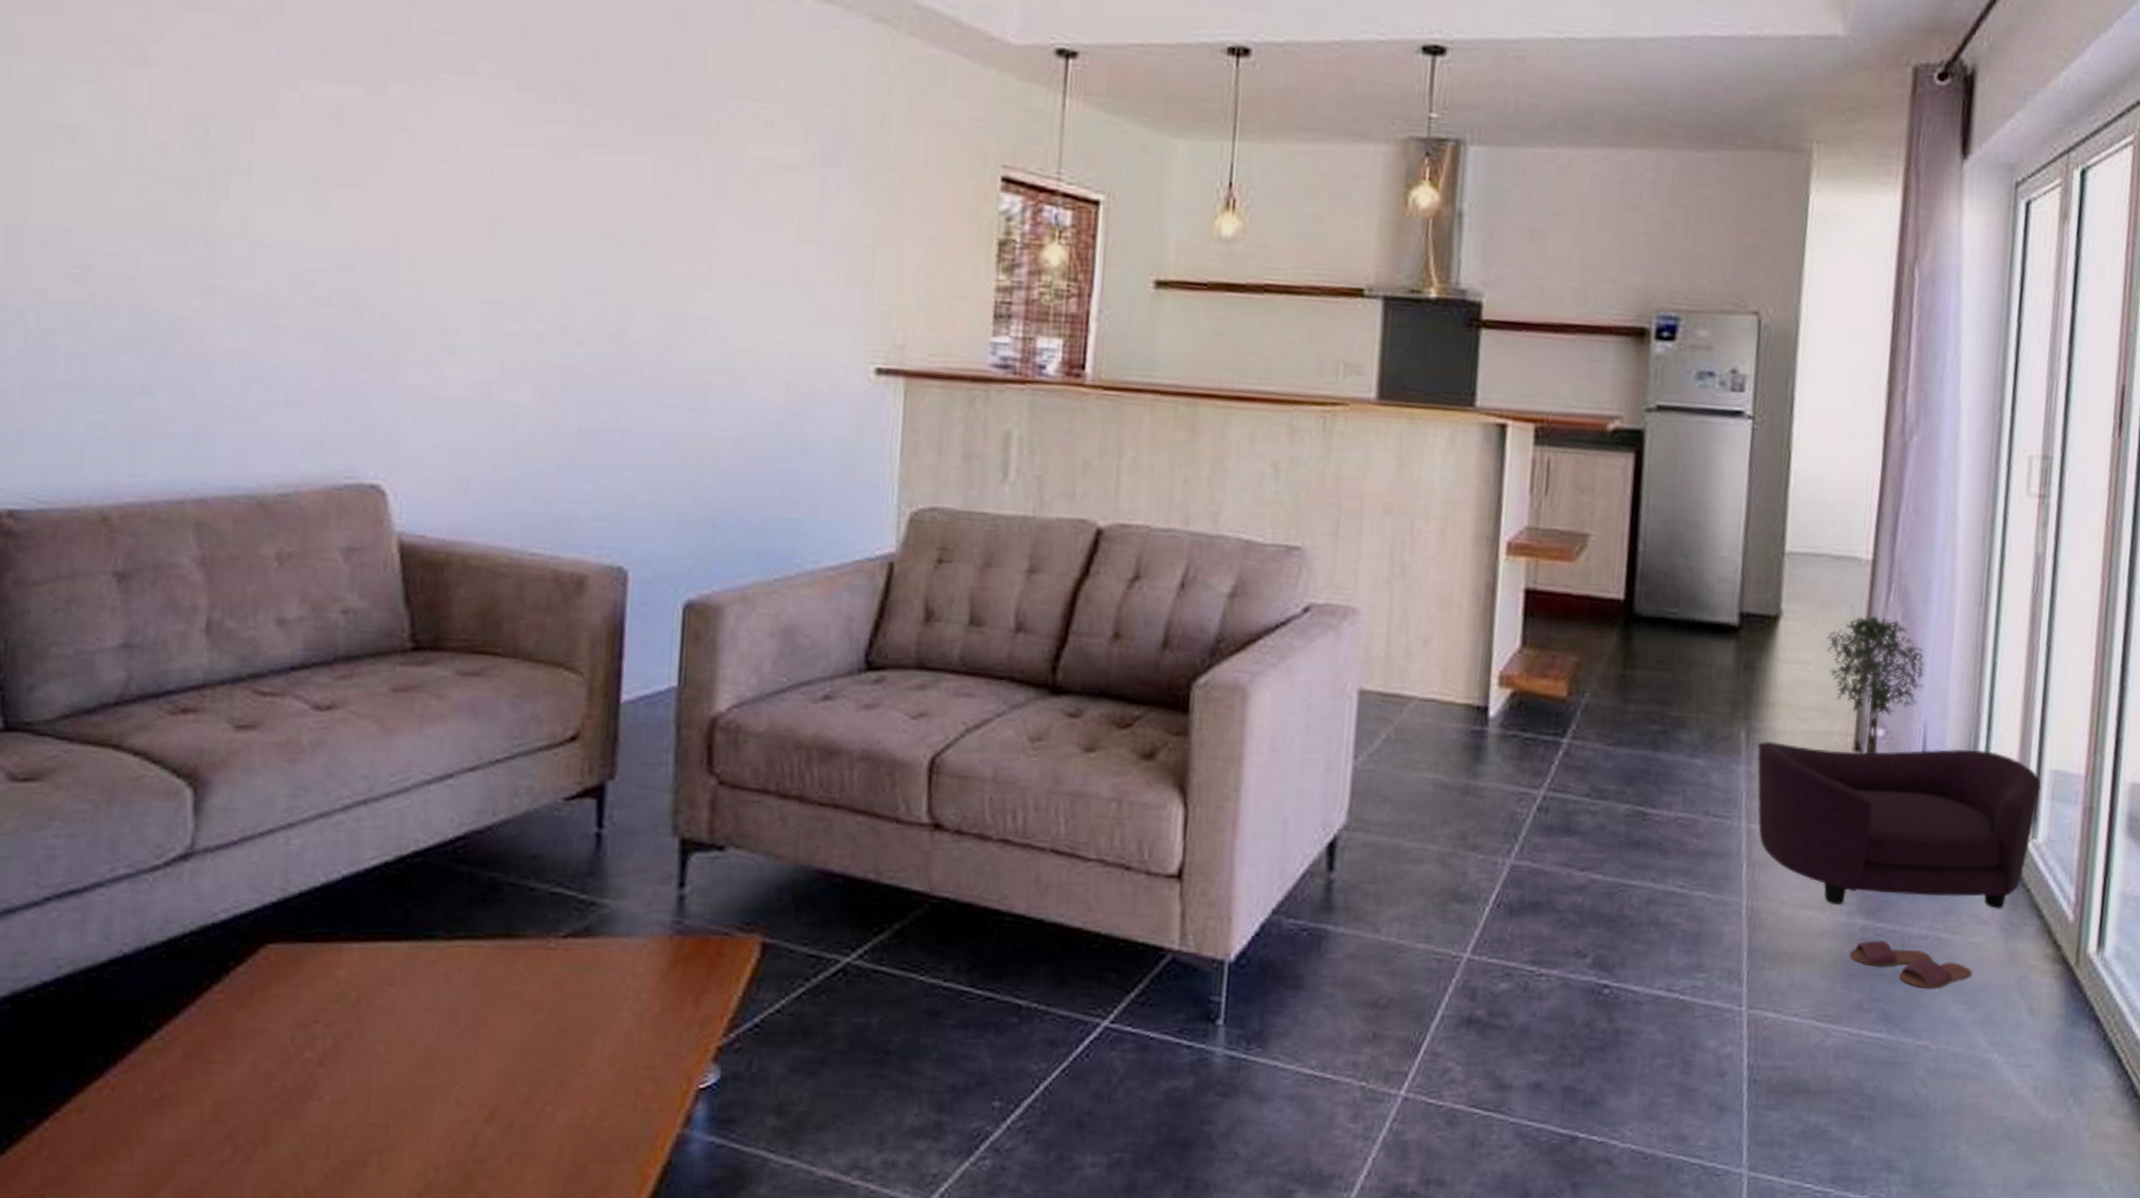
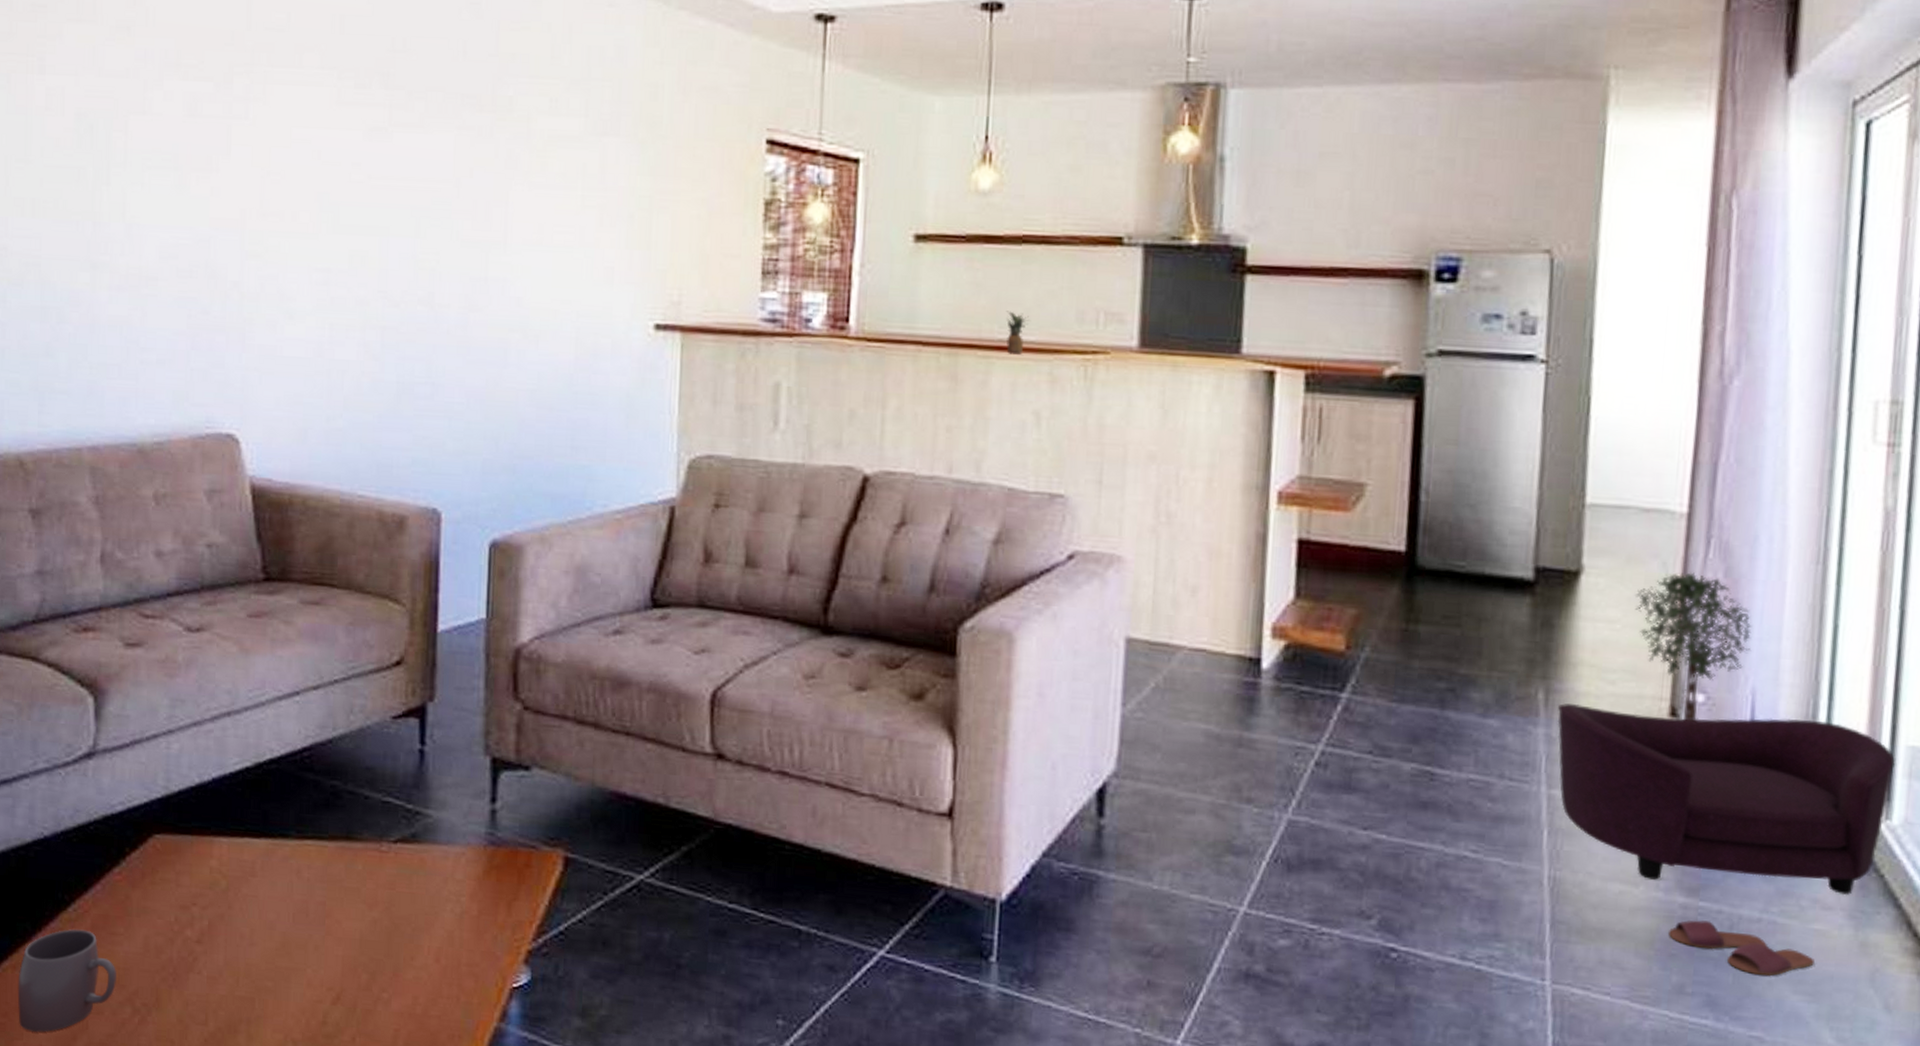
mug: none [82,1059,214,1185] -> present [17,929,116,1033]
fruit: none [1246,360,1270,405] -> present [1006,311,1030,355]

